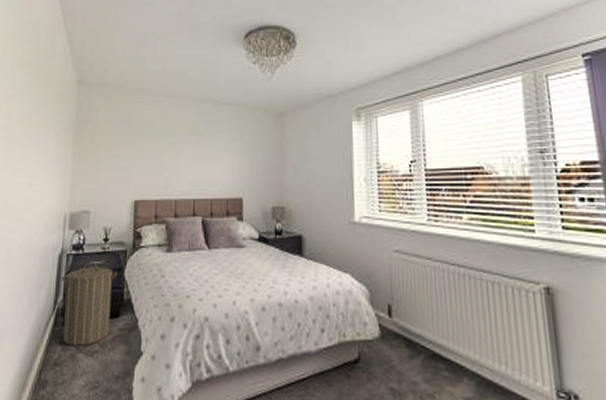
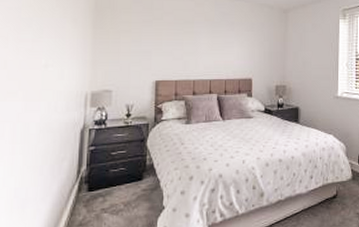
laundry hamper: present [61,261,118,346] -> none [84,134,141,207]

